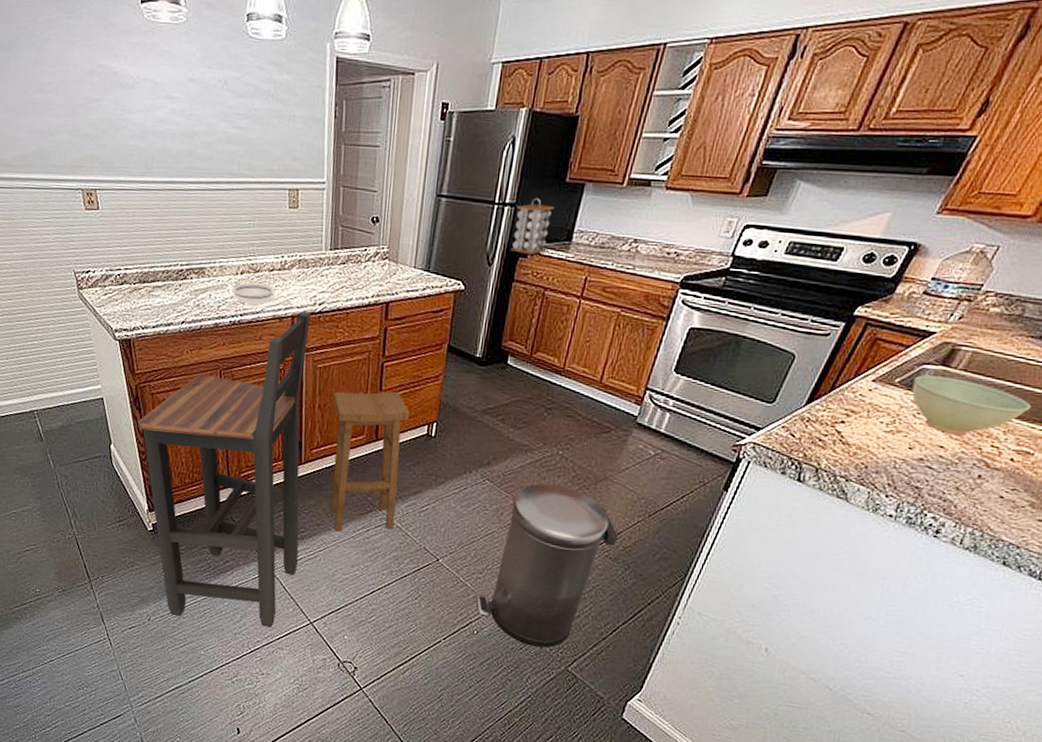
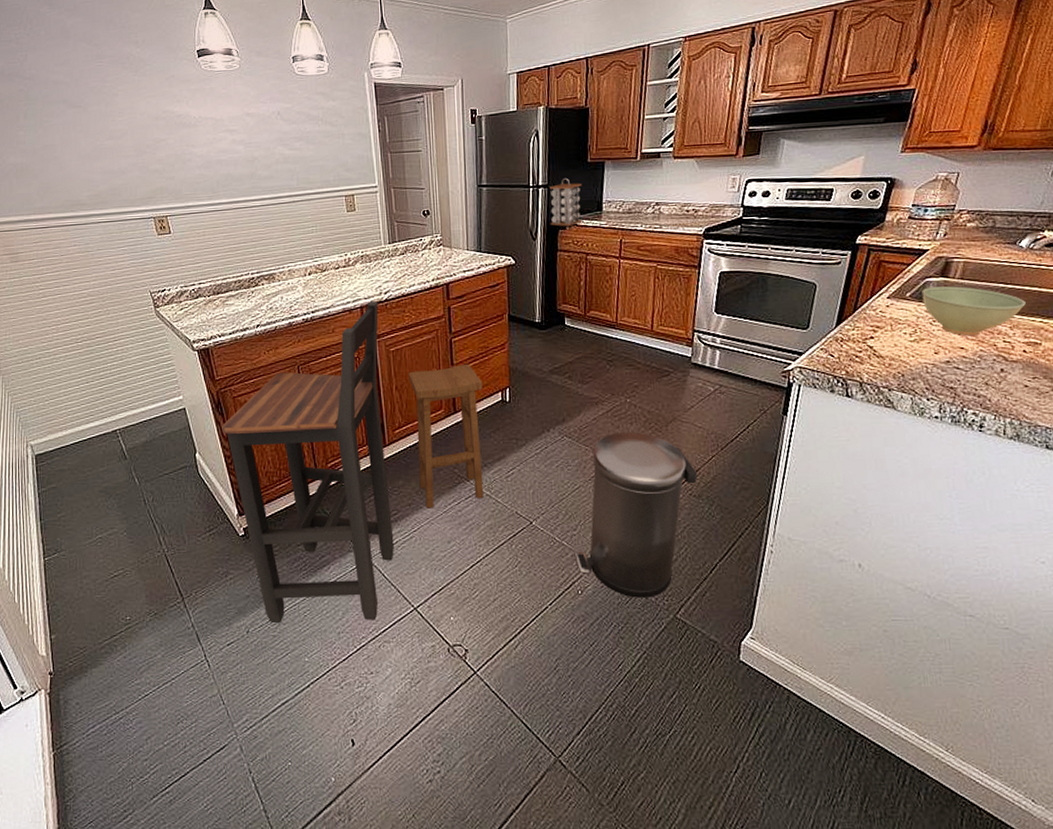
bowl: present [233,282,274,306] -> none [303,281,341,303]

